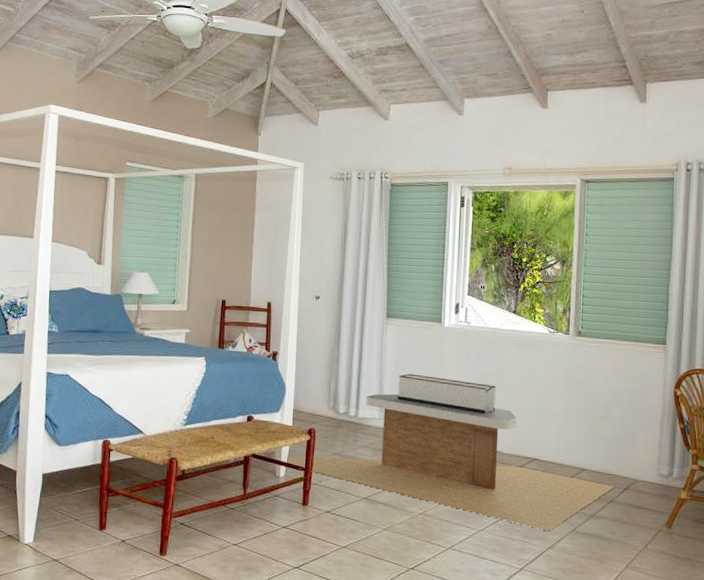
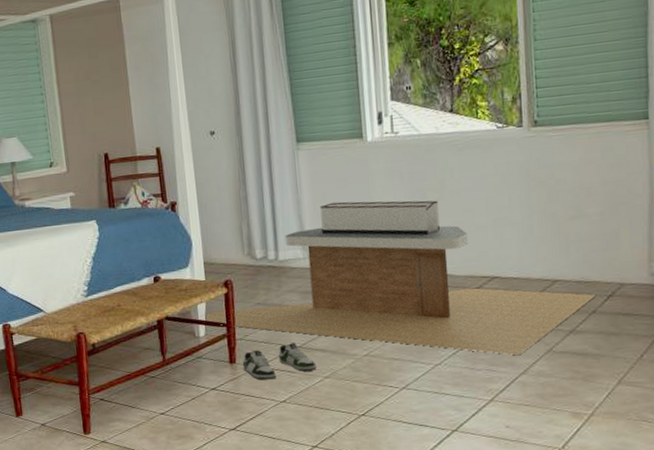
shoe: none [313,494,378,525] -> present [242,343,317,380]

